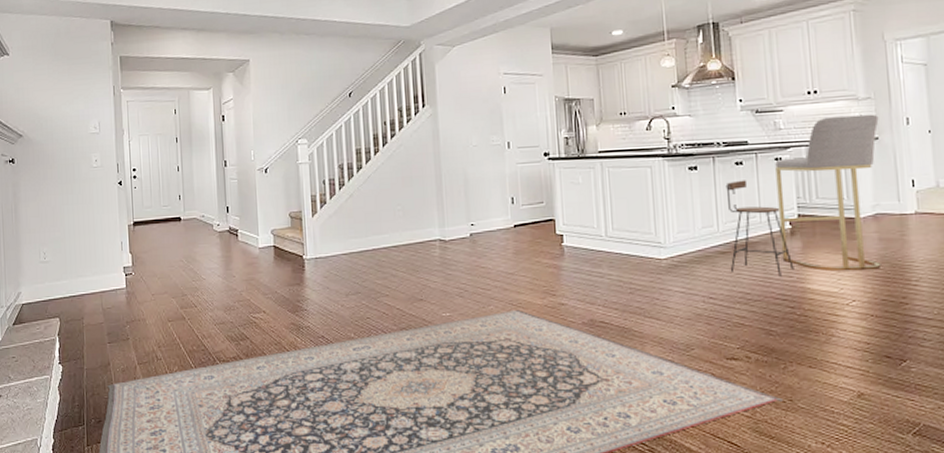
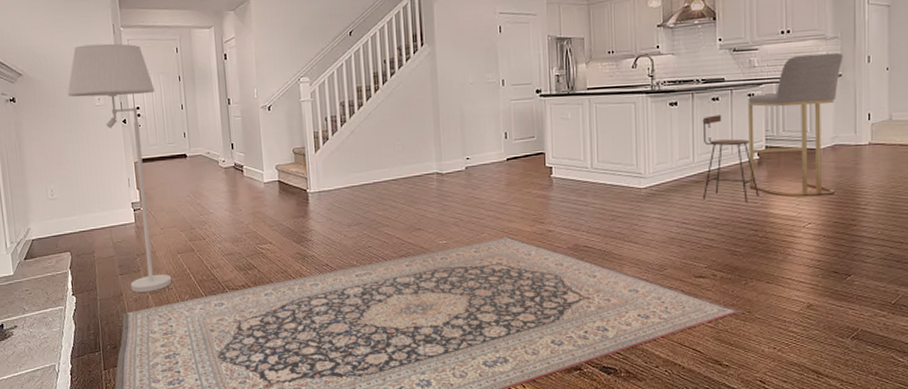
floor lamp: none [65,105,161,362] -> present [67,43,172,292]

